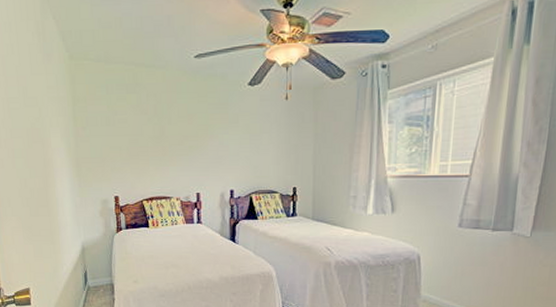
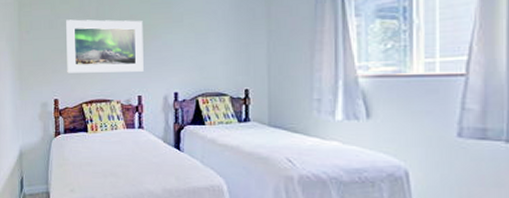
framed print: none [124,117,202,171] -> present [66,19,144,73]

